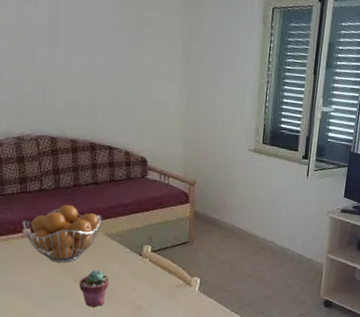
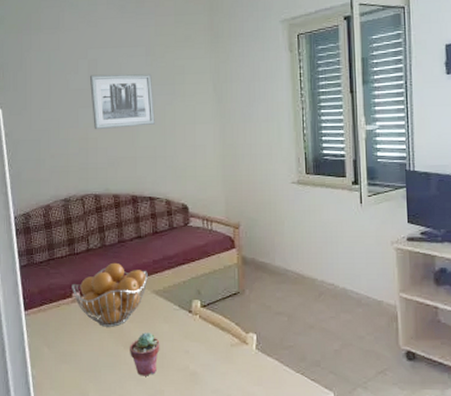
wall art: none [50,10,121,75] -> present [89,74,155,130]

